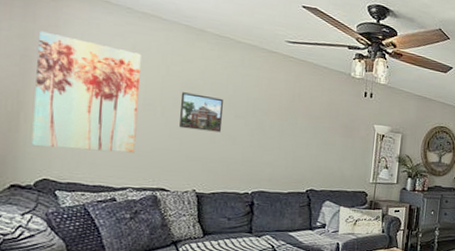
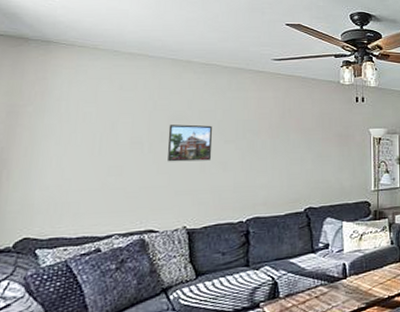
wall art: present [31,31,142,153] -> none [13,85,129,204]

